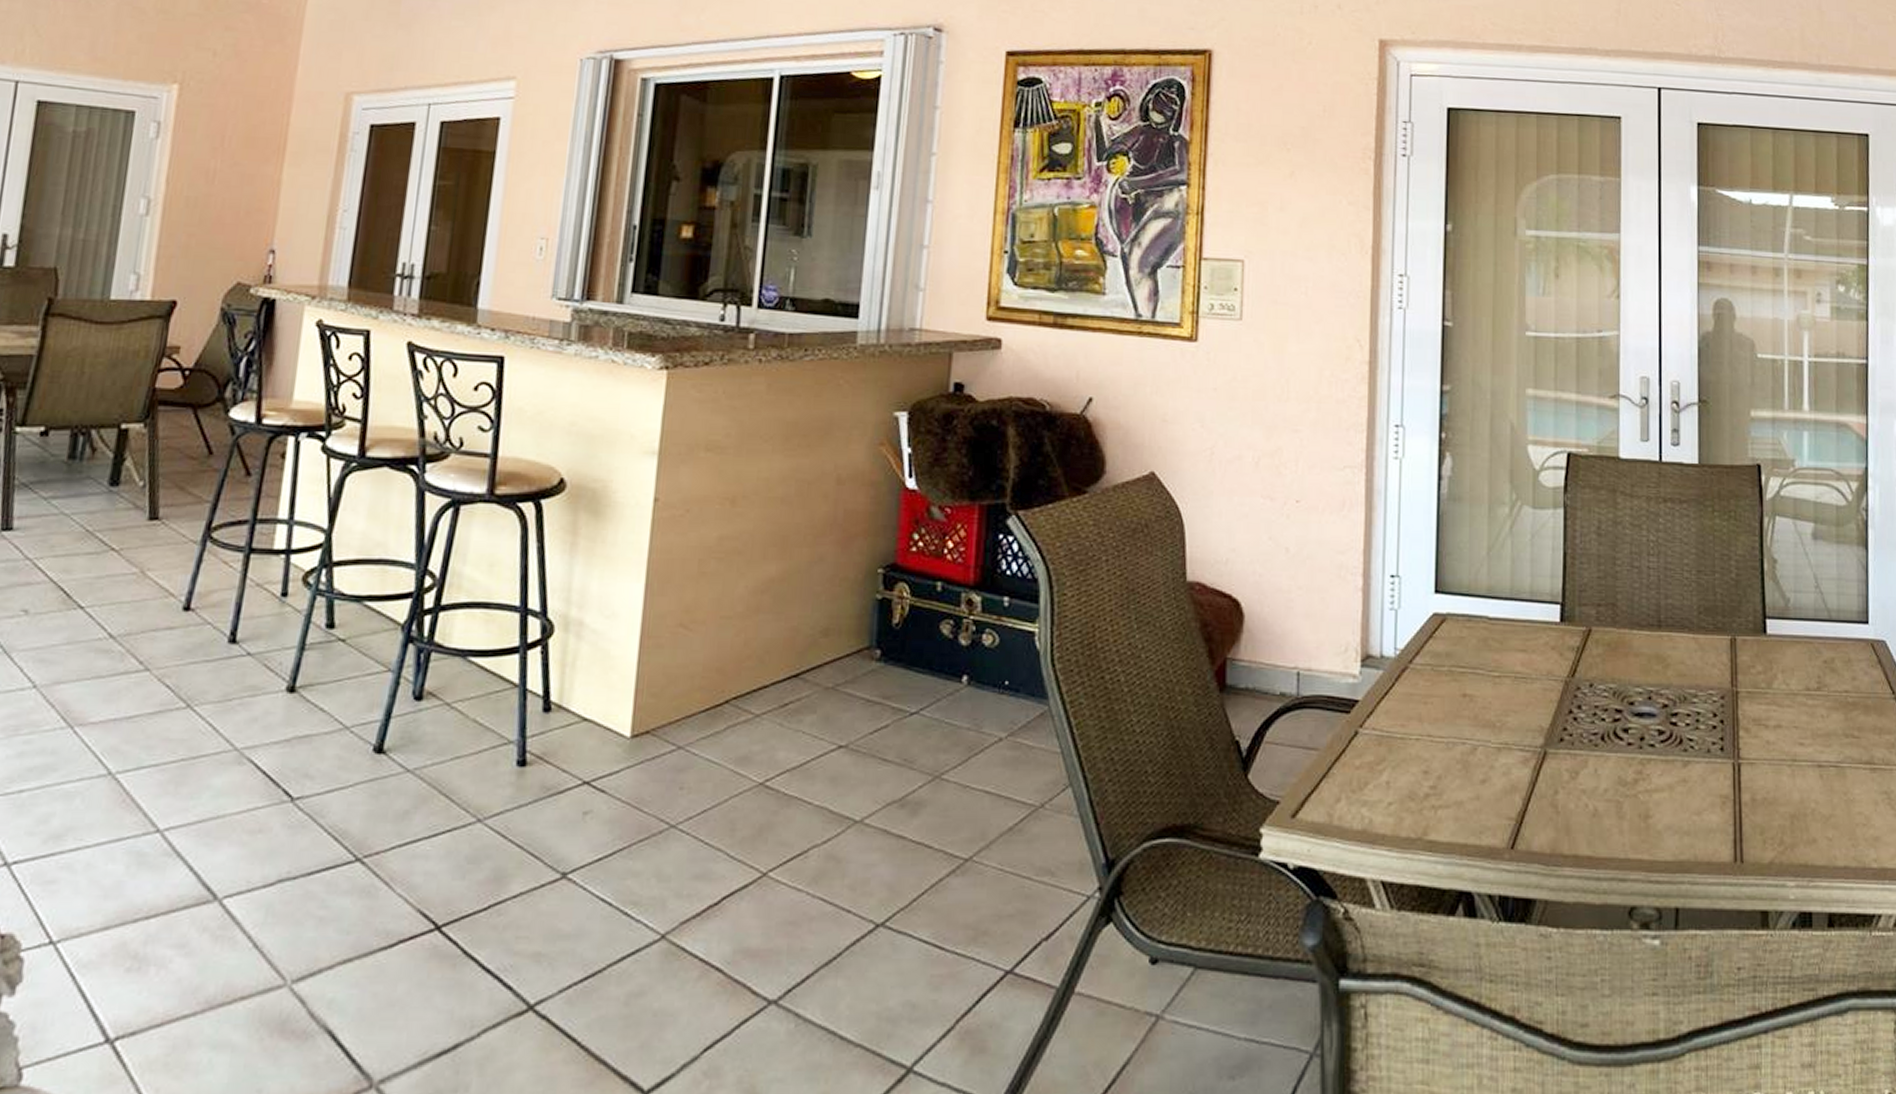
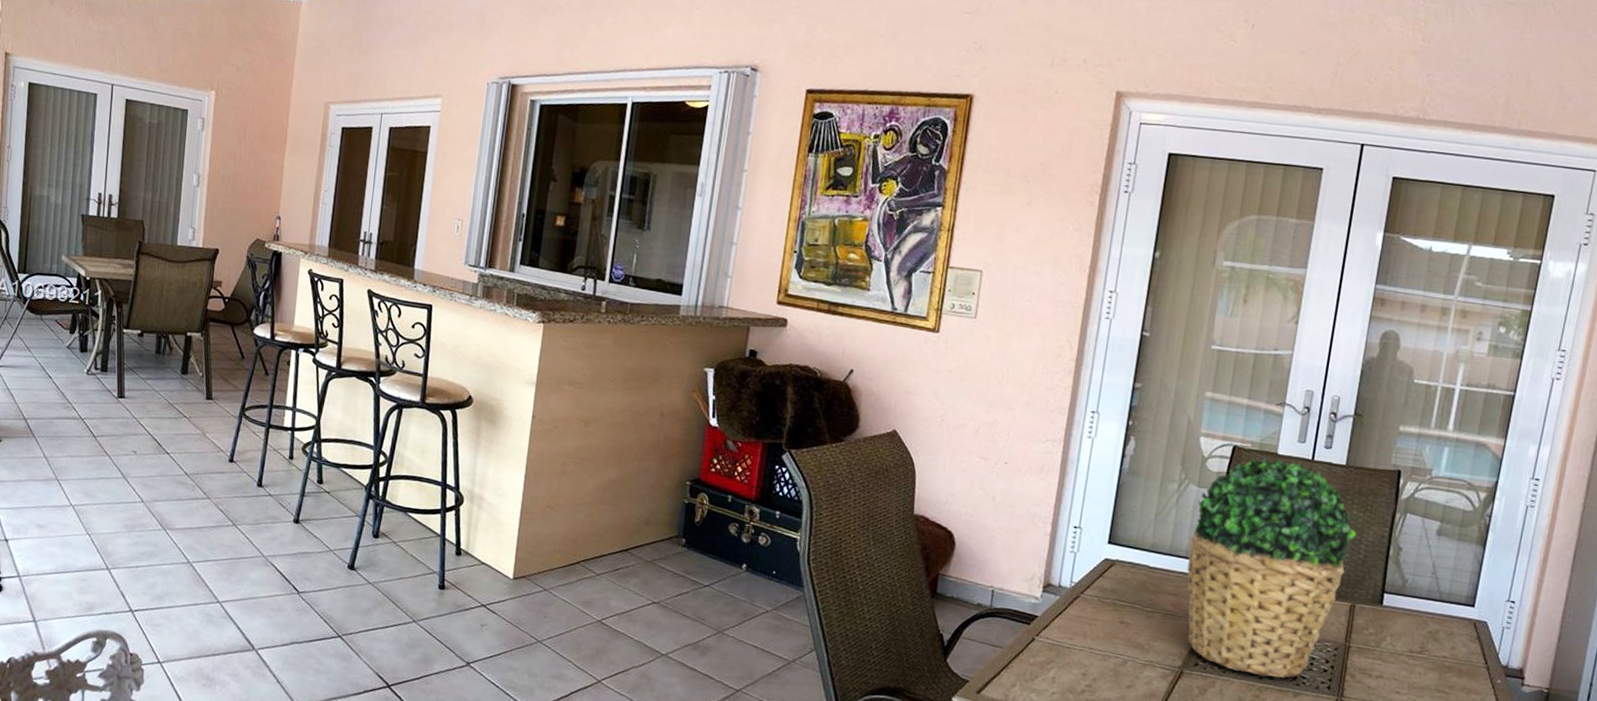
potted plant: none [1531,464,1723,745] -> present [1187,457,1356,678]

